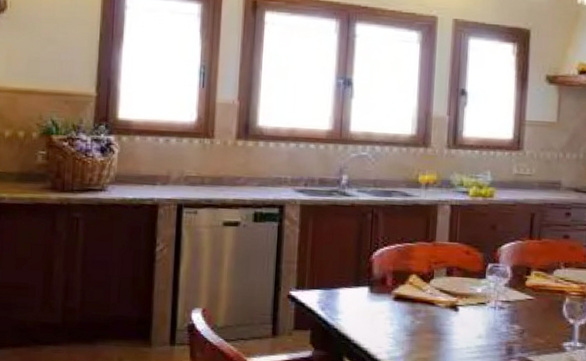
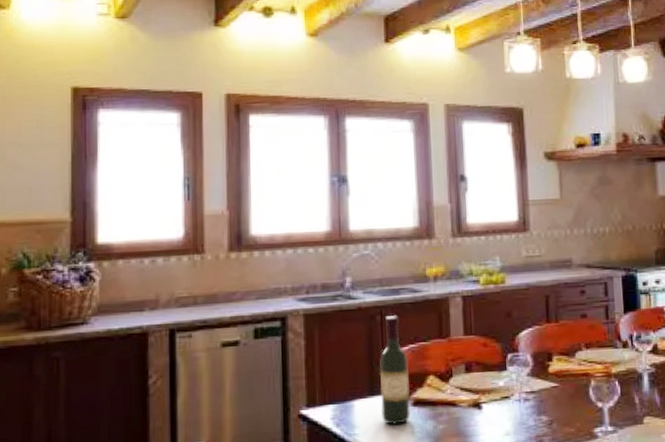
wine bottle: none [364,214,393,316] -> present [379,314,410,426]

